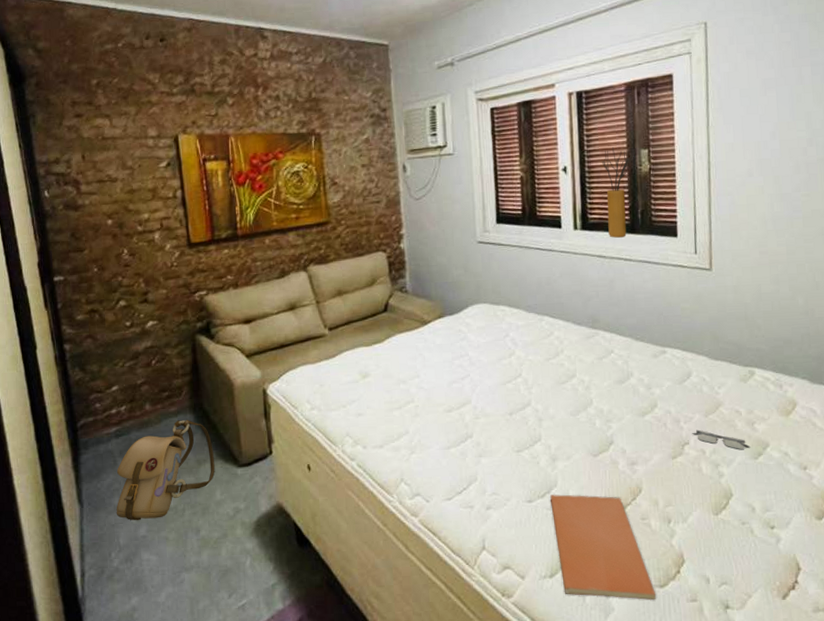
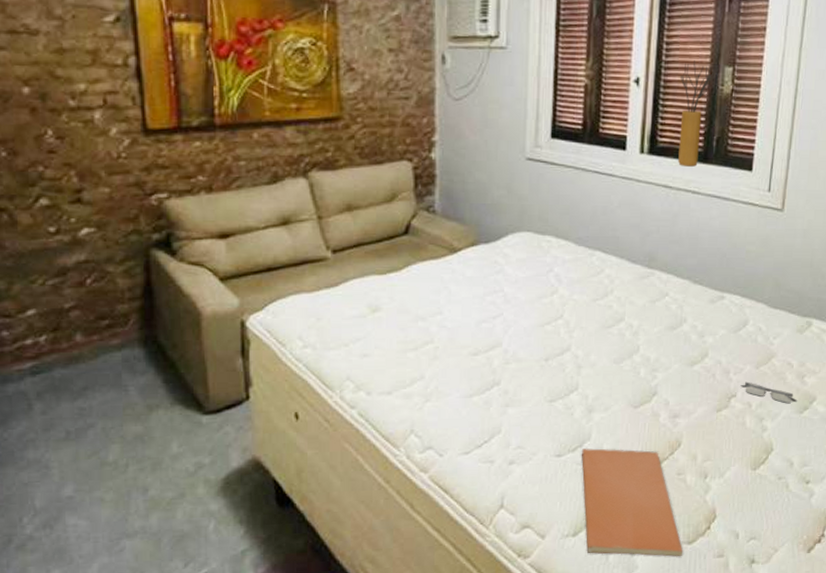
backpack: present [116,420,215,520] -> none [30,356,172,478]

